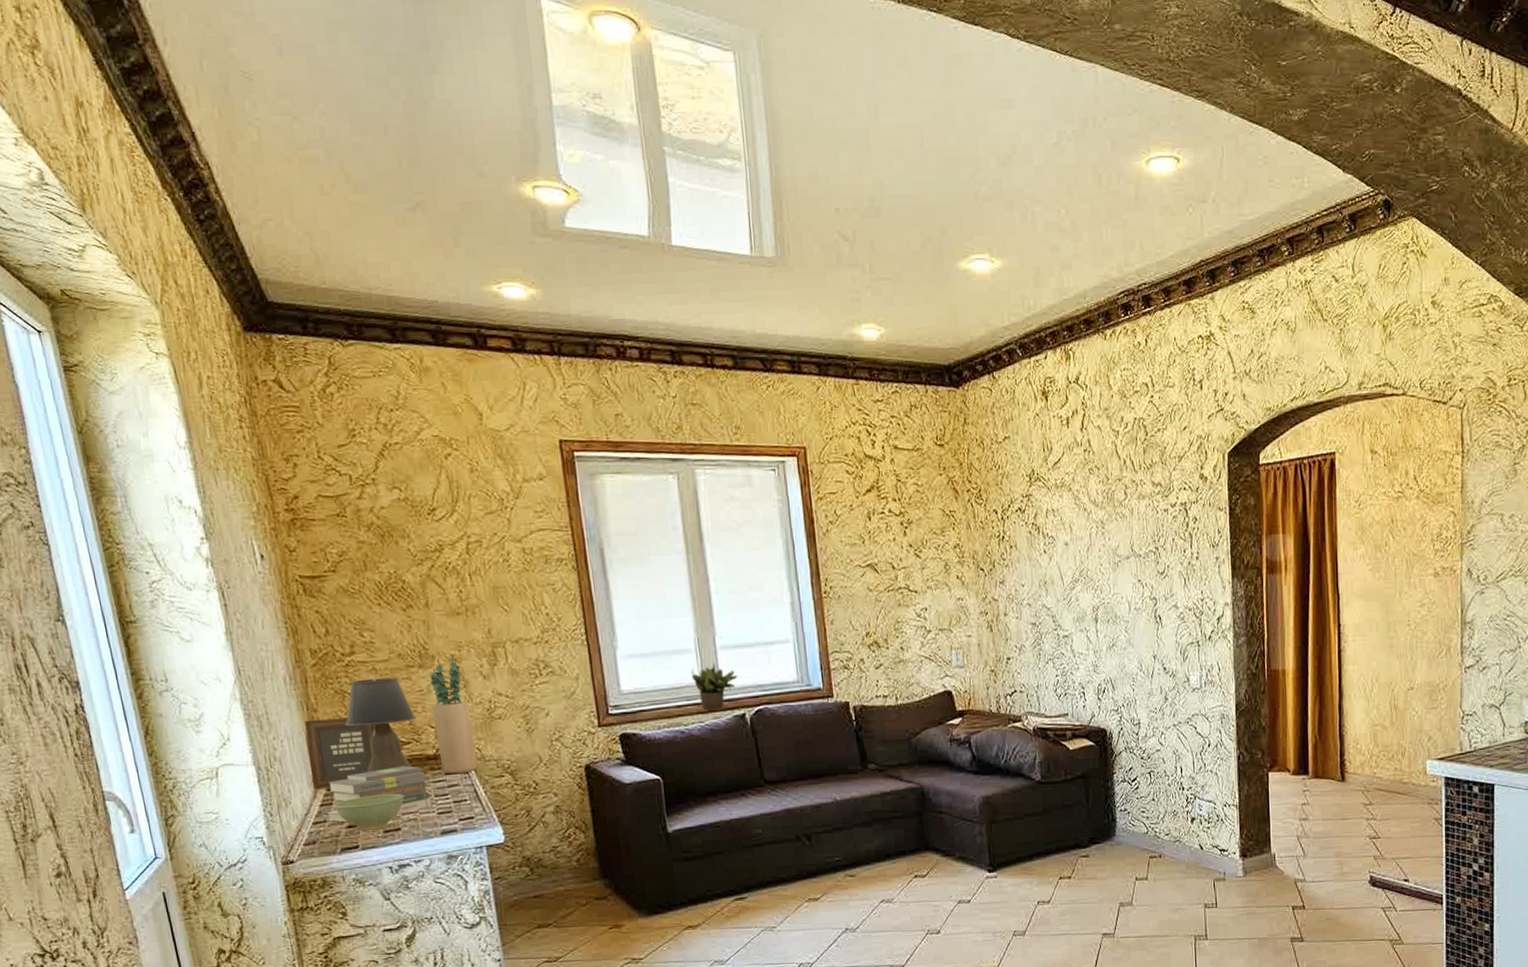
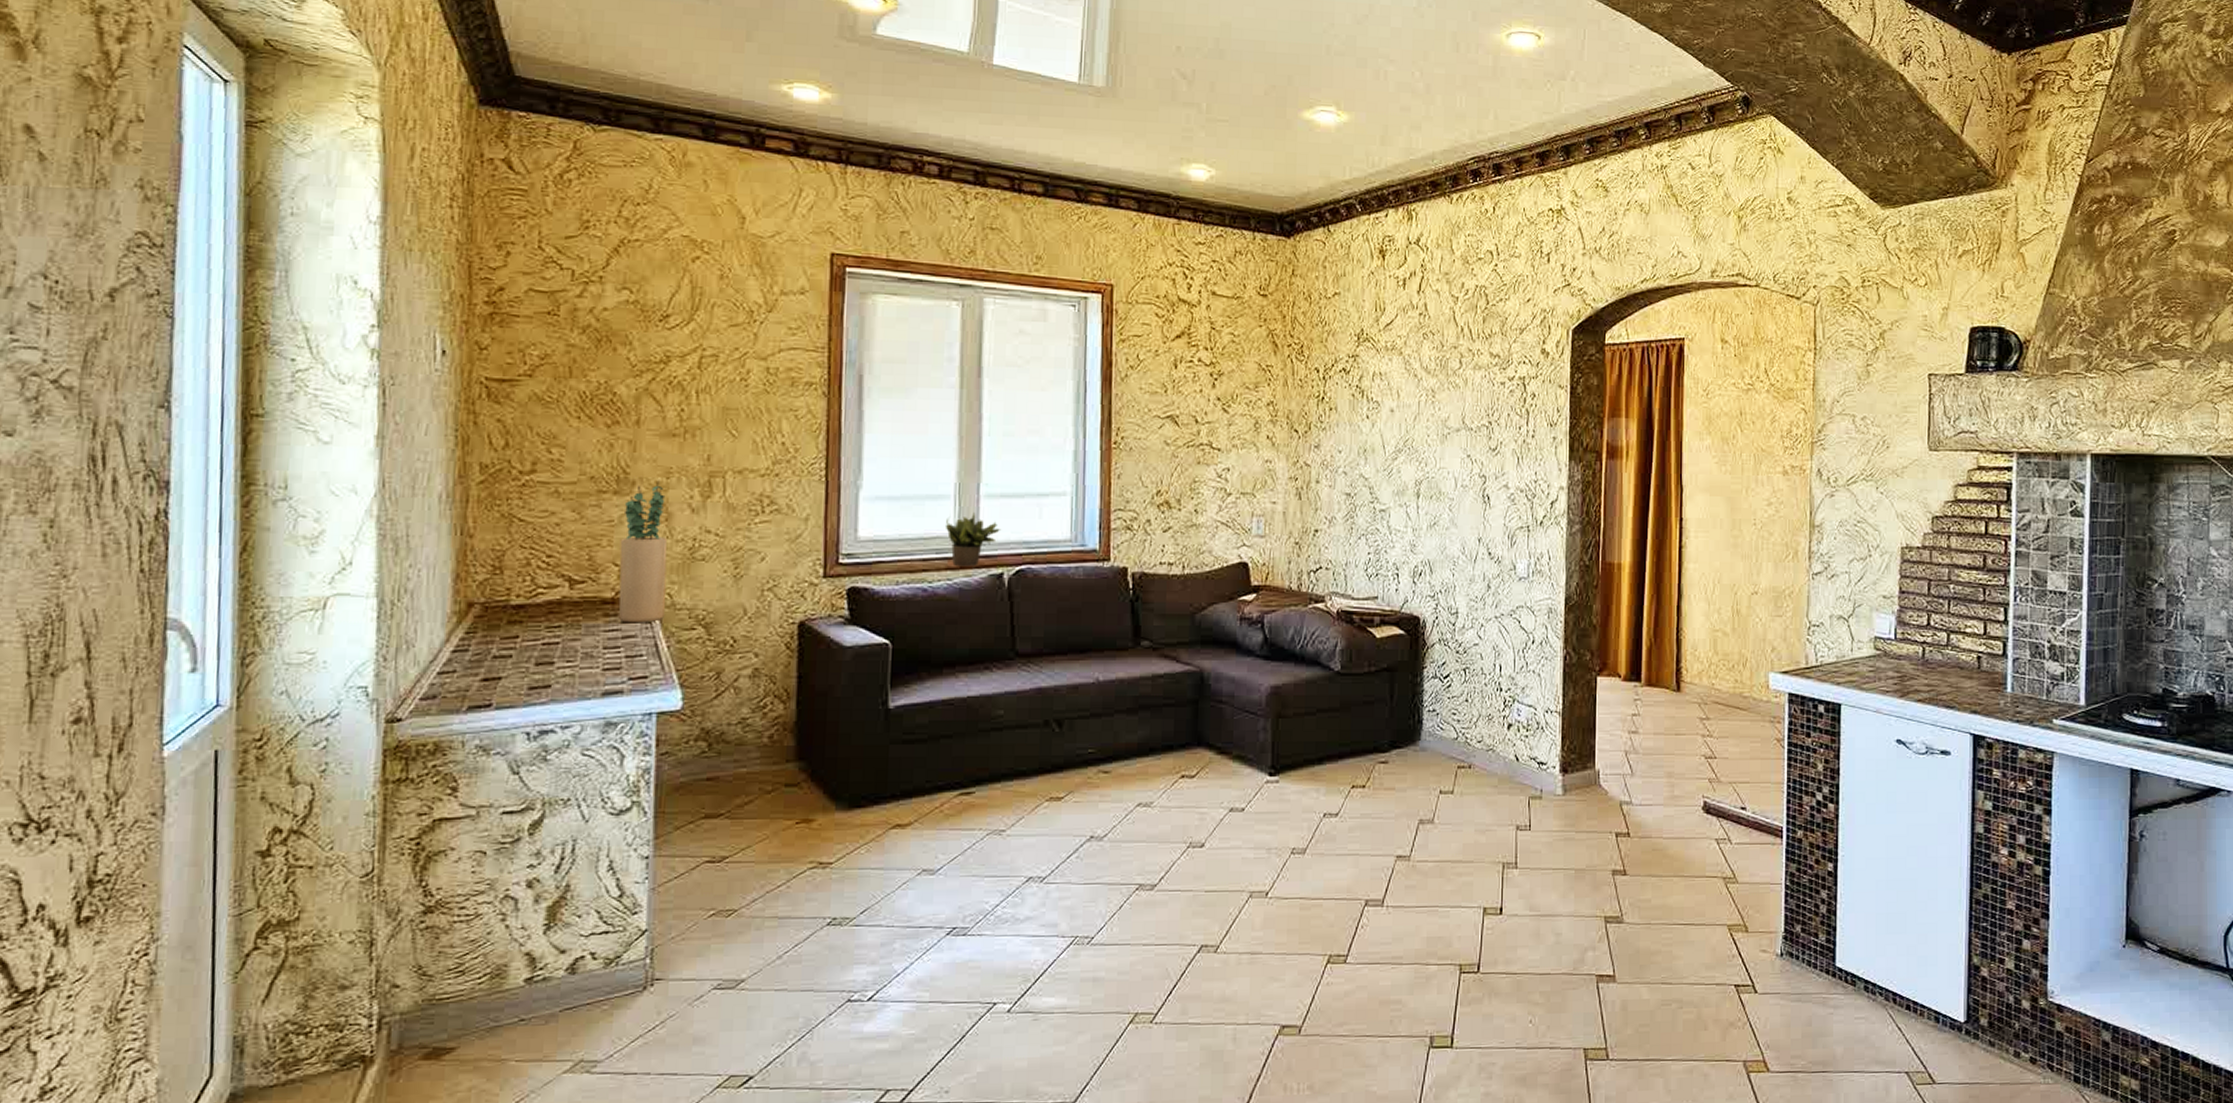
picture frame: present [304,718,375,790] -> none [447,546,544,632]
books: present [327,766,432,823] -> none [458,609,597,674]
bowl: present [333,793,404,832] -> none [469,642,564,687]
table lamp: present [345,676,416,773] -> none [507,500,598,615]

